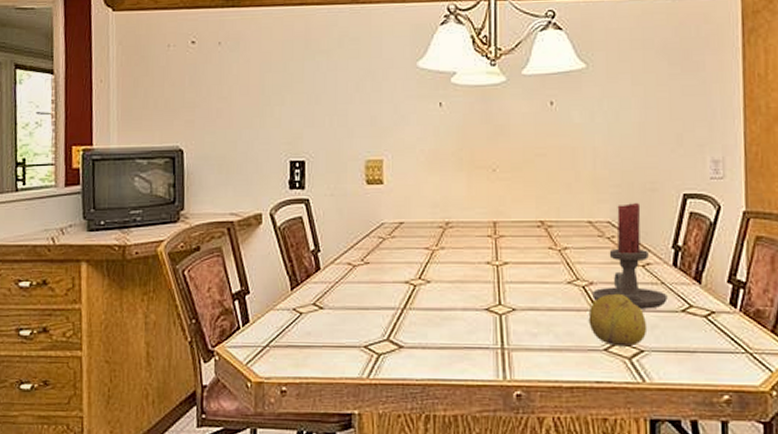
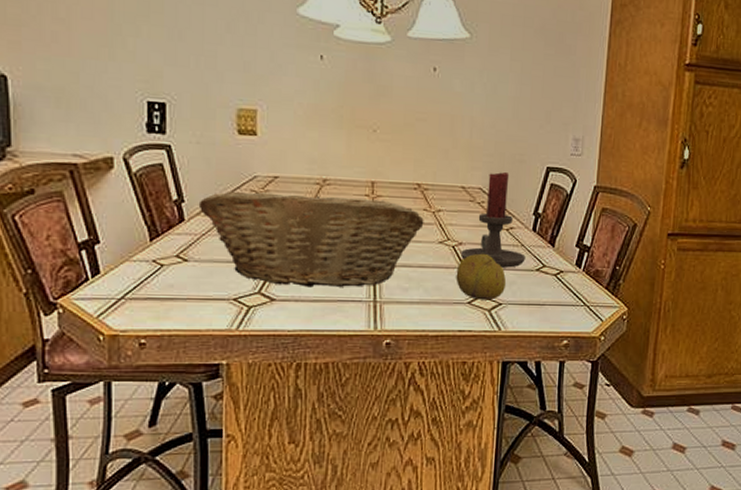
fruit basket: none [332,239,550,334] -> present [198,191,424,288]

